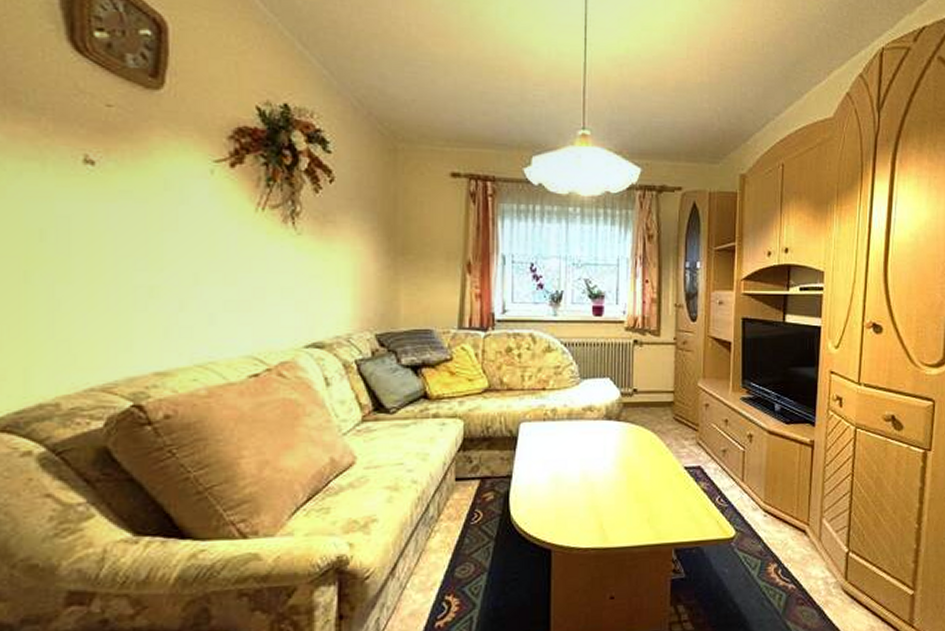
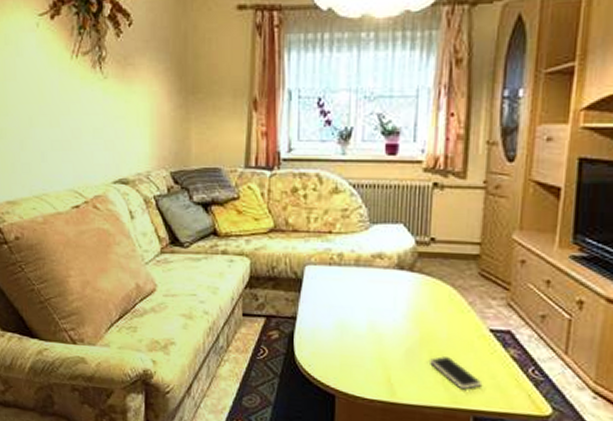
smartphone: none [637,495,681,525] -> present [430,355,483,390]

